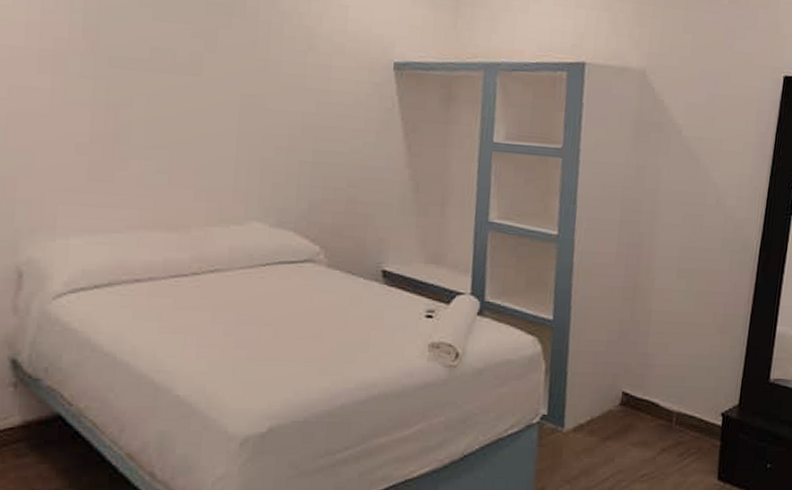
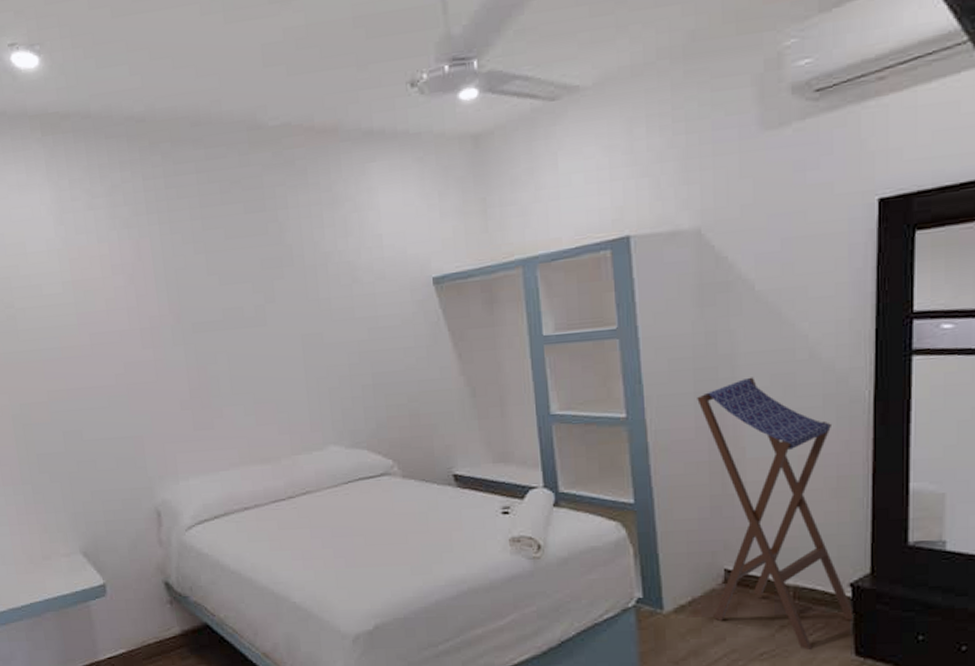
stool: none [608,213,726,473] -> present [697,377,855,649]

